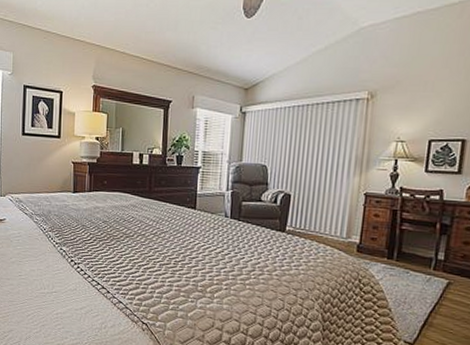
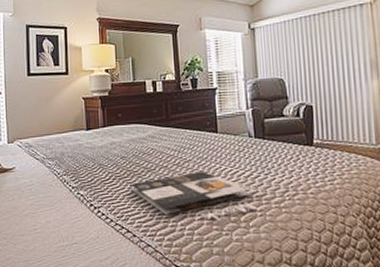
magazine: none [109,242,224,288] -> present [131,170,258,220]

